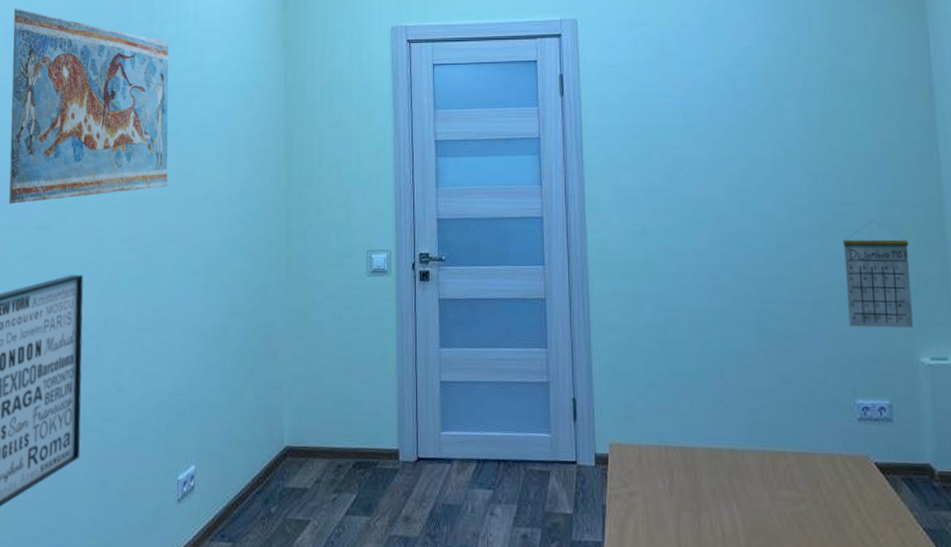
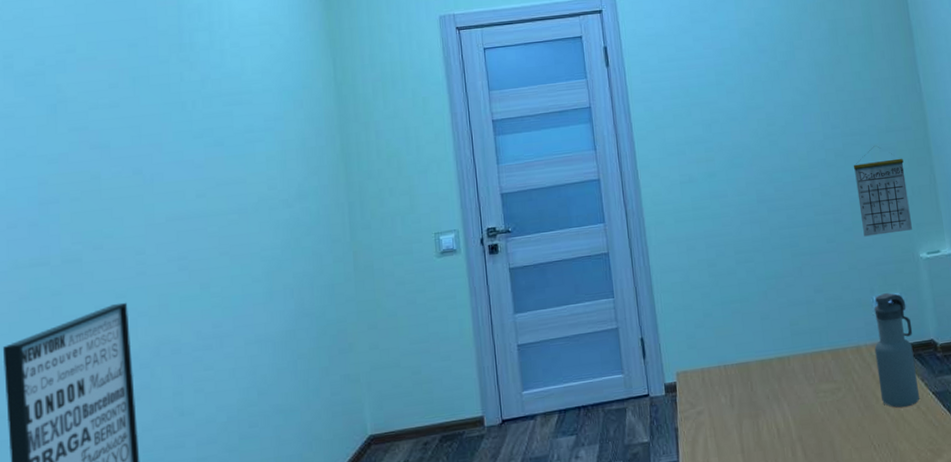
fresco: present [9,8,169,205] -> none [13,29,215,241]
water bottle: none [852,398,907,539] -> present [874,293,920,408]

